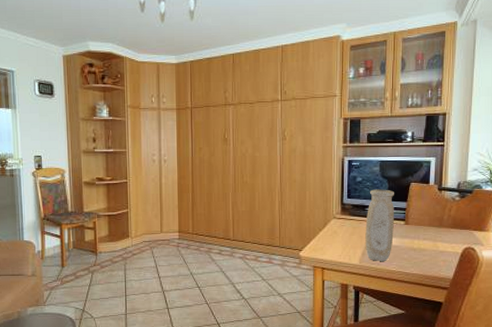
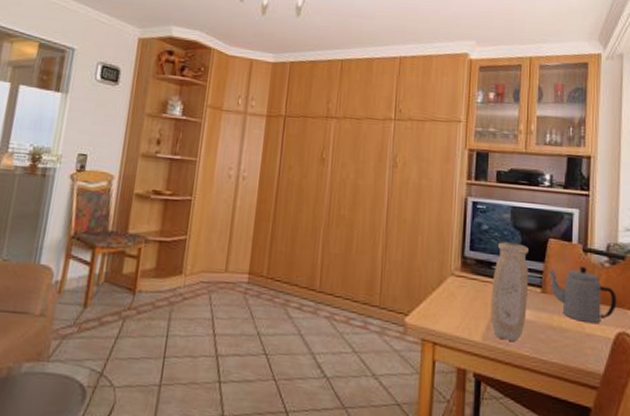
teapot: none [410,202,465,243] -> present [548,267,617,323]

